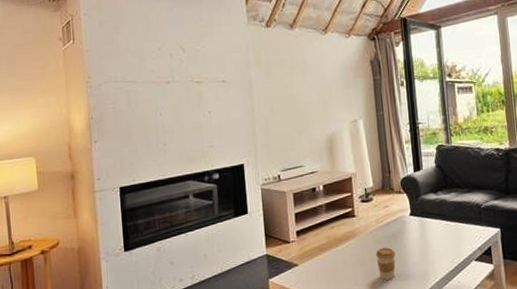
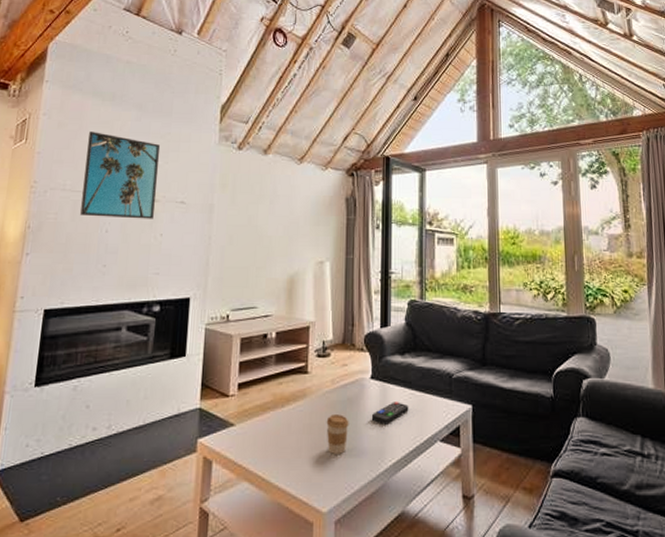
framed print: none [129,25,200,103] -> present [80,132,161,219]
remote control: none [414,232,446,252] -> present [371,402,409,425]

